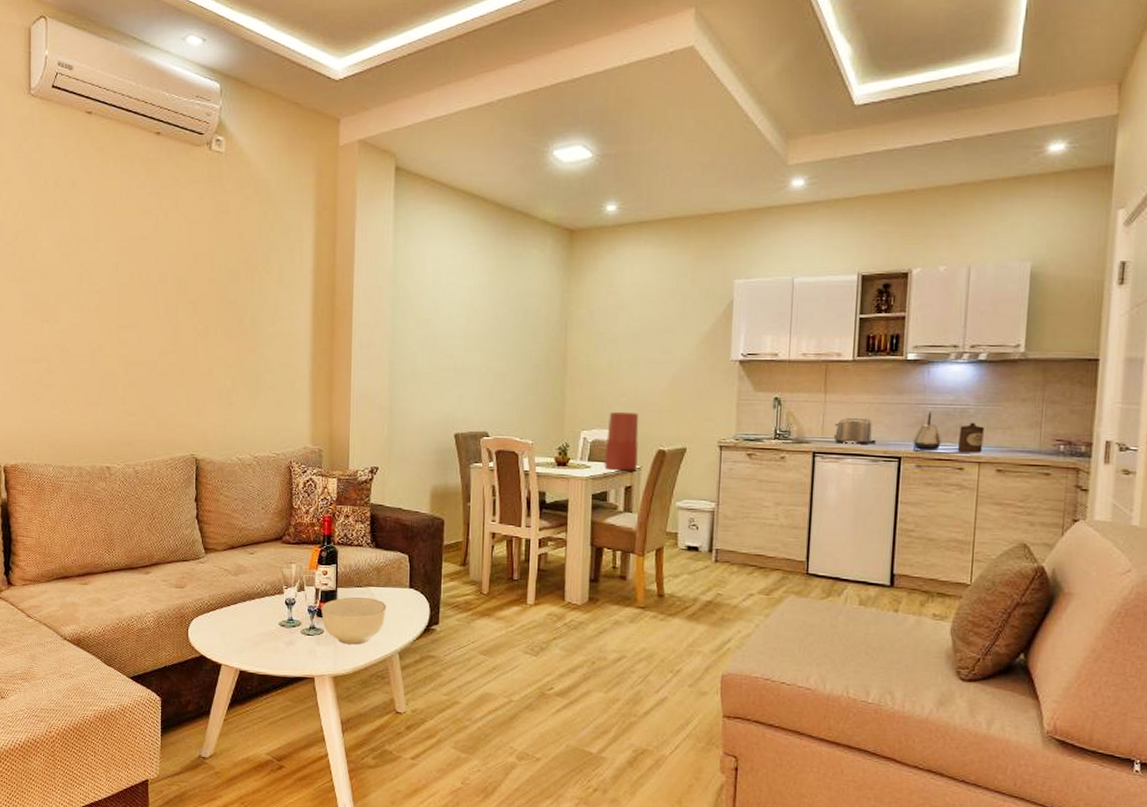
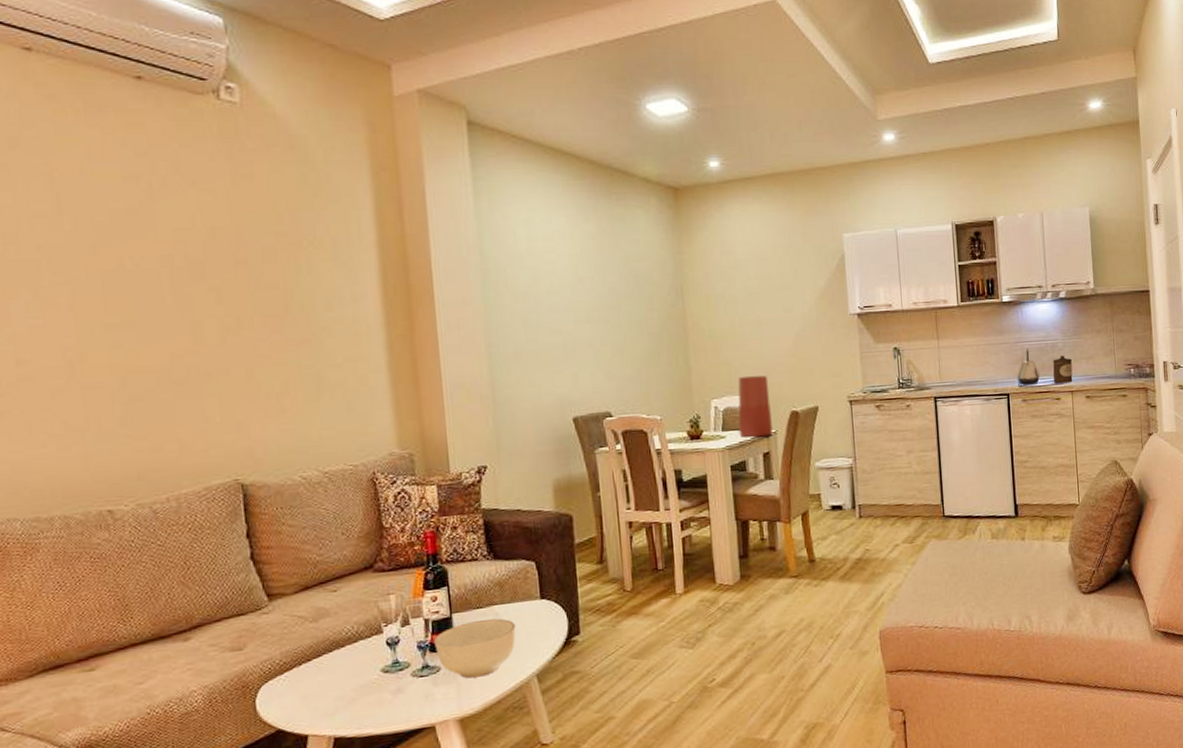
toaster: present [833,417,876,444] -> none [949,360,986,387]

